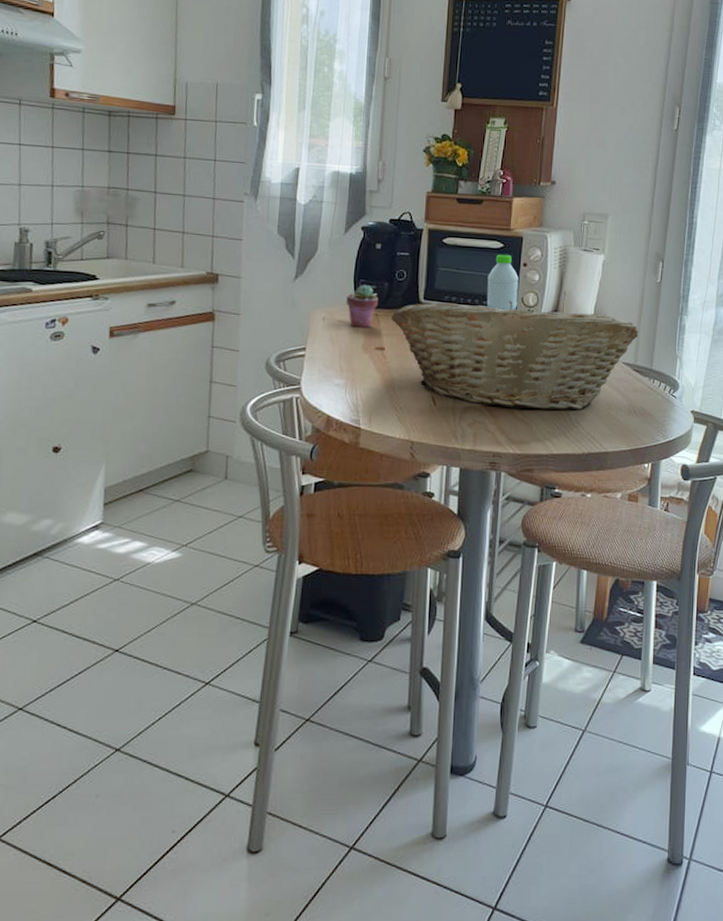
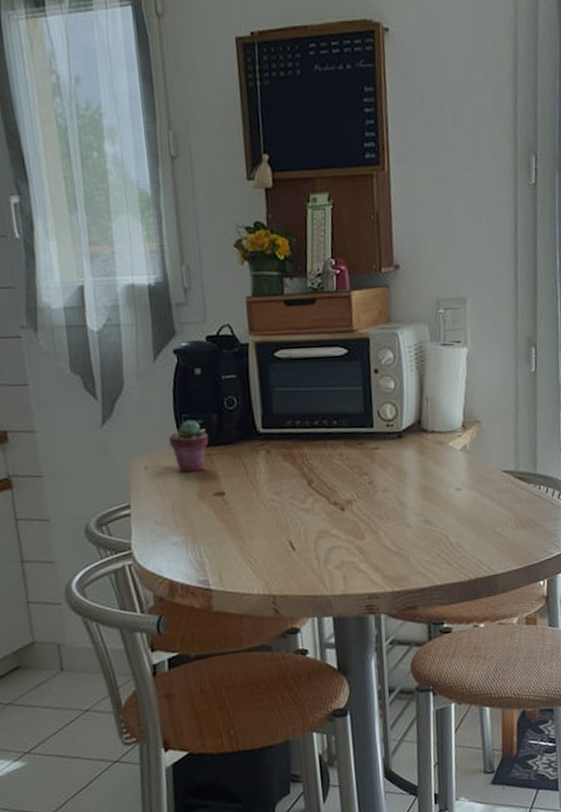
fruit basket: present [391,300,638,411] -> none [226,416,517,543]
water bottle: present [486,254,519,311] -> none [334,361,374,429]

